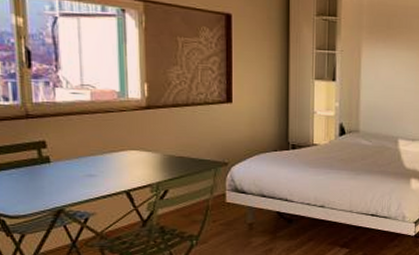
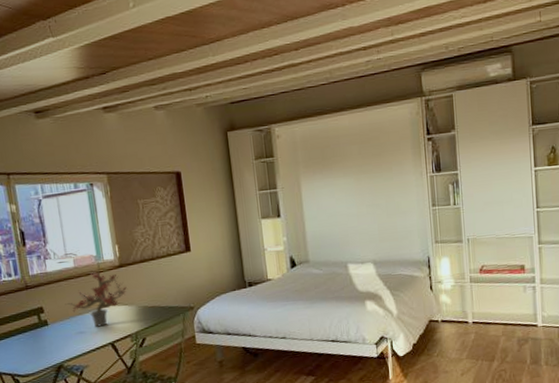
potted plant: none [74,99,153,172] -> present [65,261,127,327]

